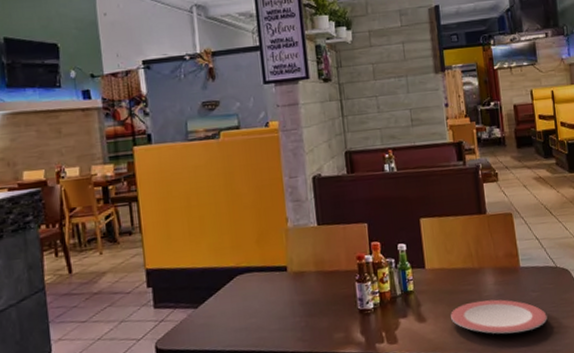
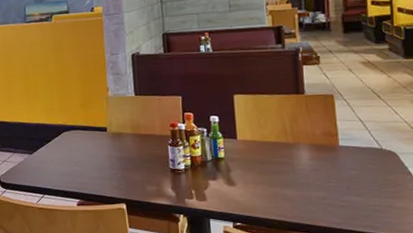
plate: present [451,299,548,334] -> none [261,172,367,206]

